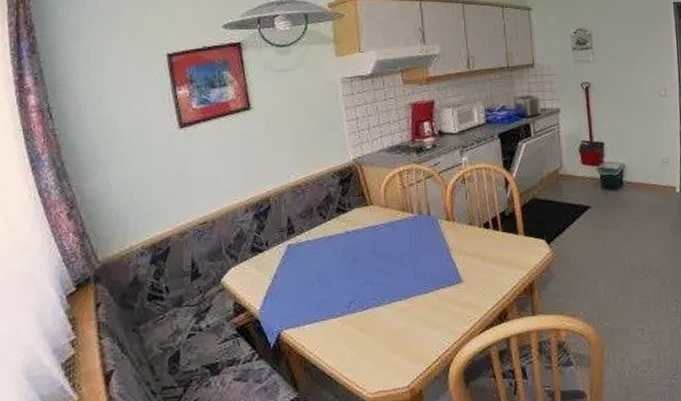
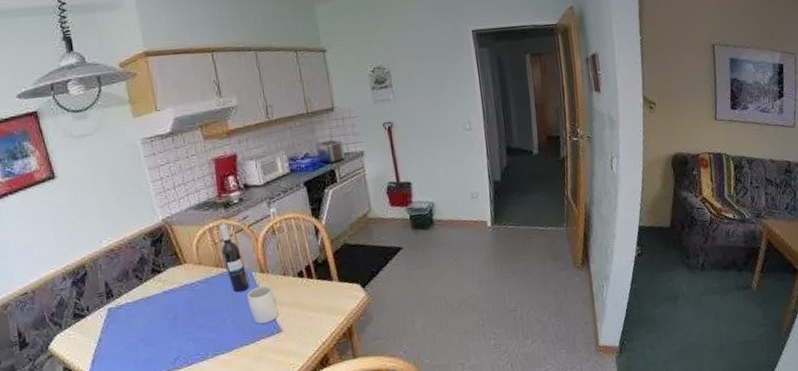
wine bottle: none [409,168,435,239] -> present [219,223,250,293]
mug: none [431,233,461,273] -> present [247,285,279,324]

